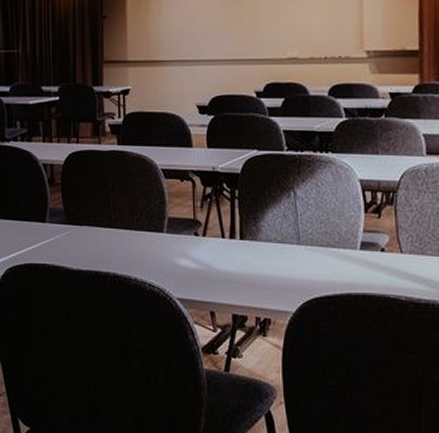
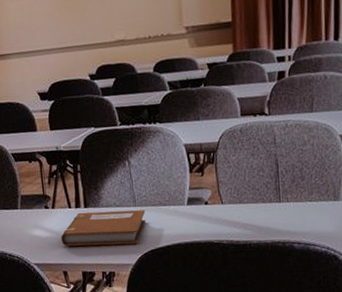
notebook: none [210,244,311,289] -> present [60,209,146,247]

